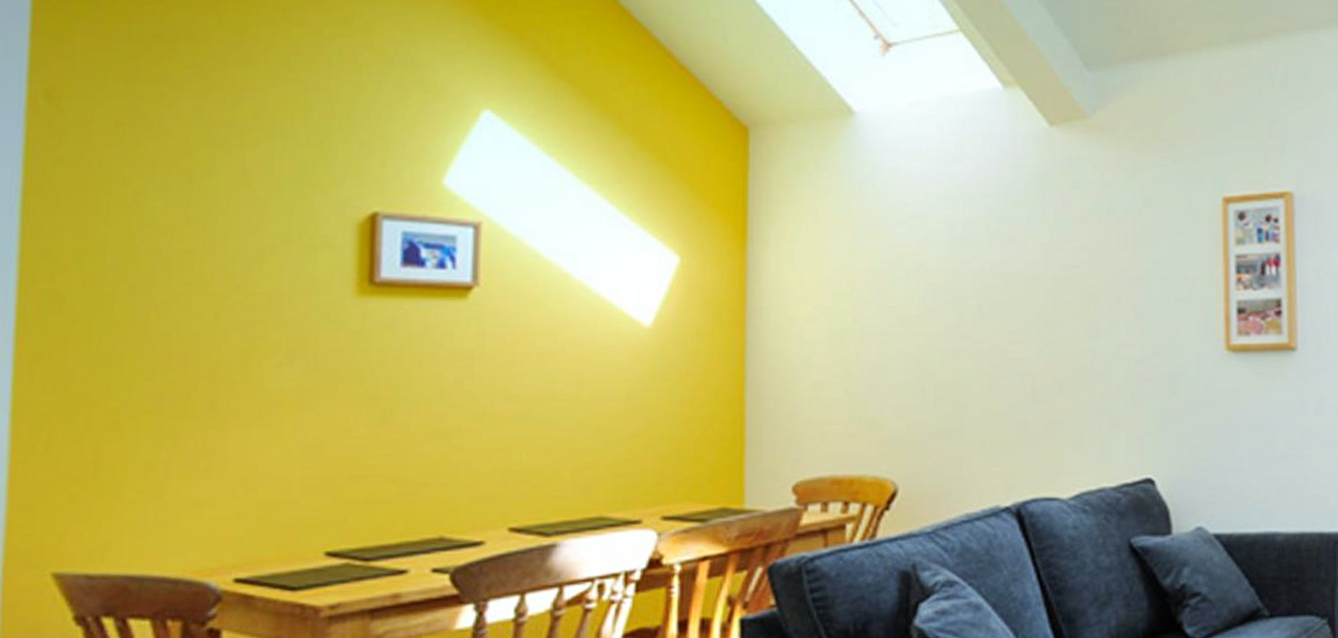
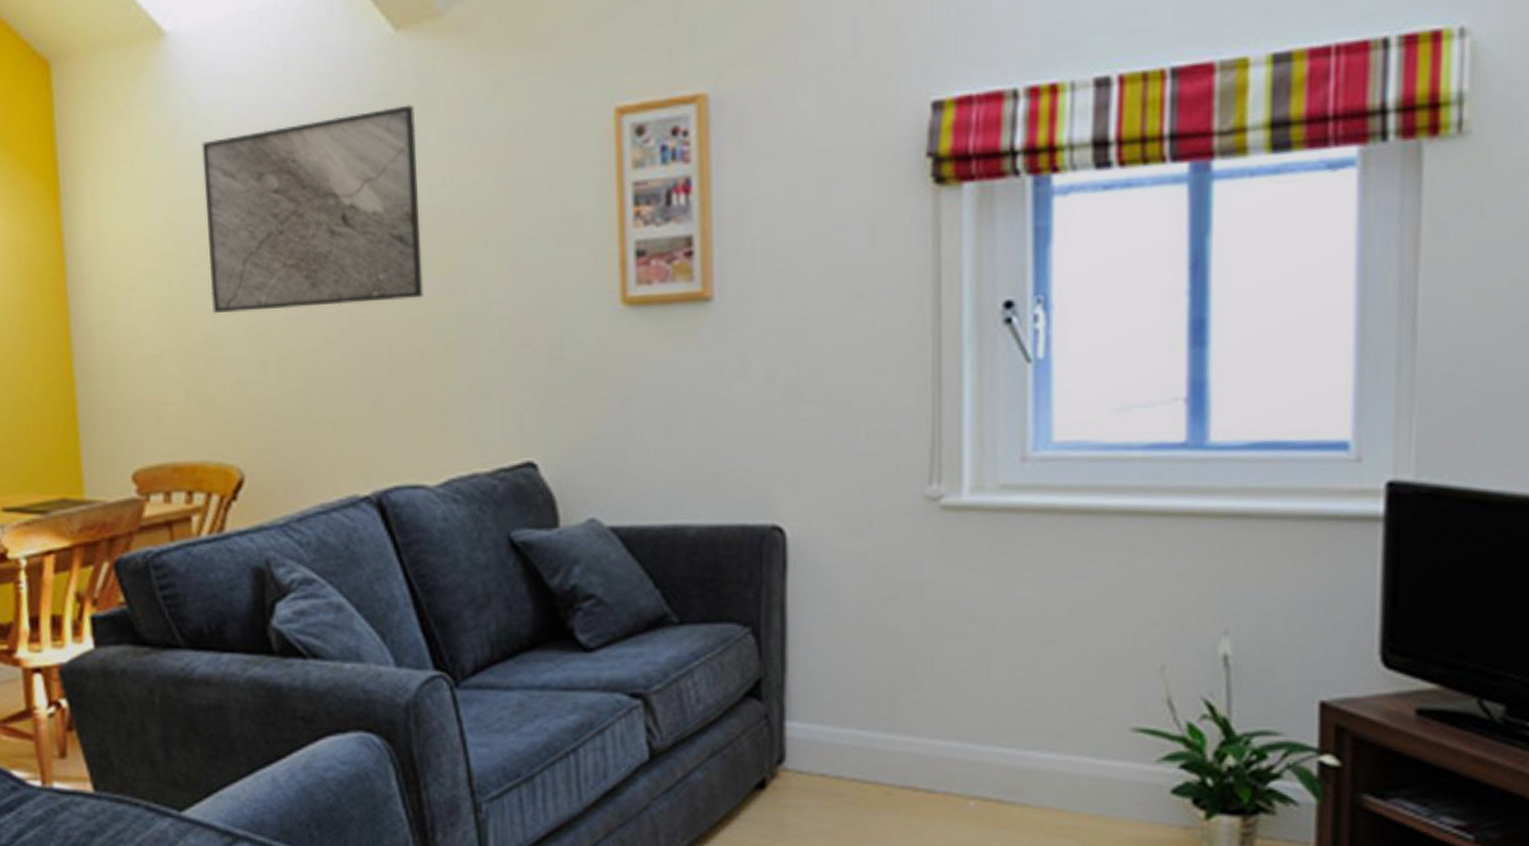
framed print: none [878,184,1064,346] -> present [201,105,423,313]

